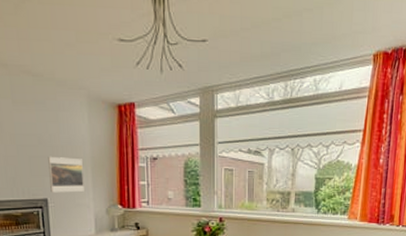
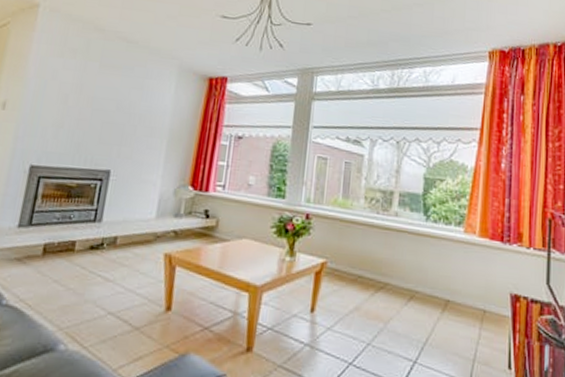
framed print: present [48,156,84,193] -> none [116,123,159,167]

